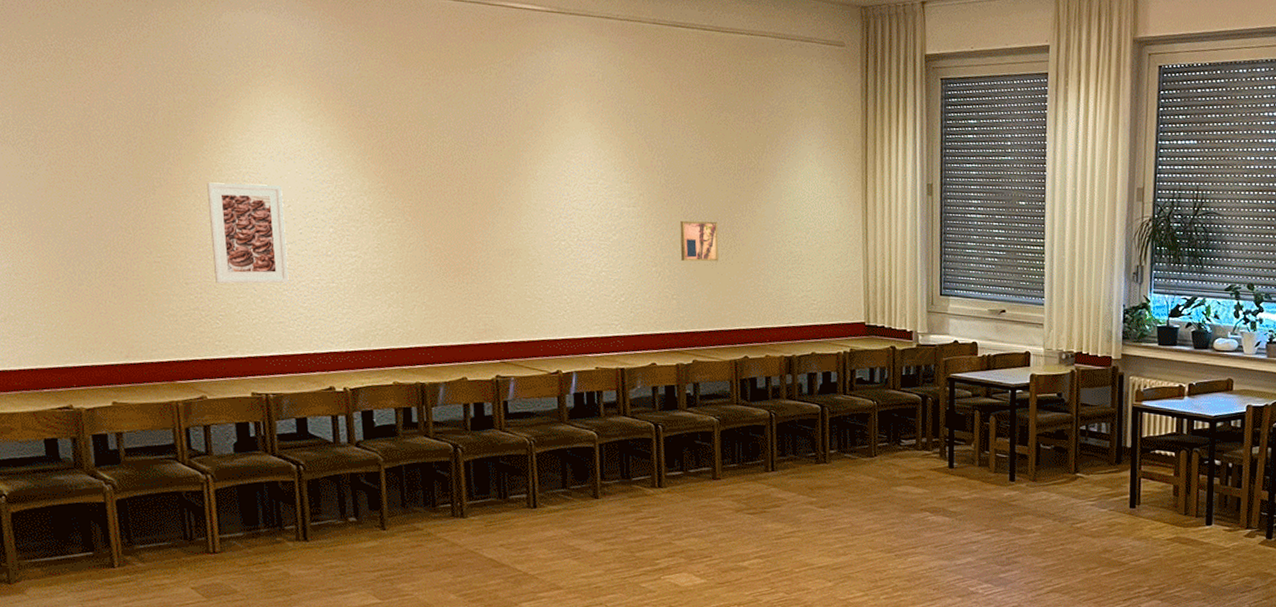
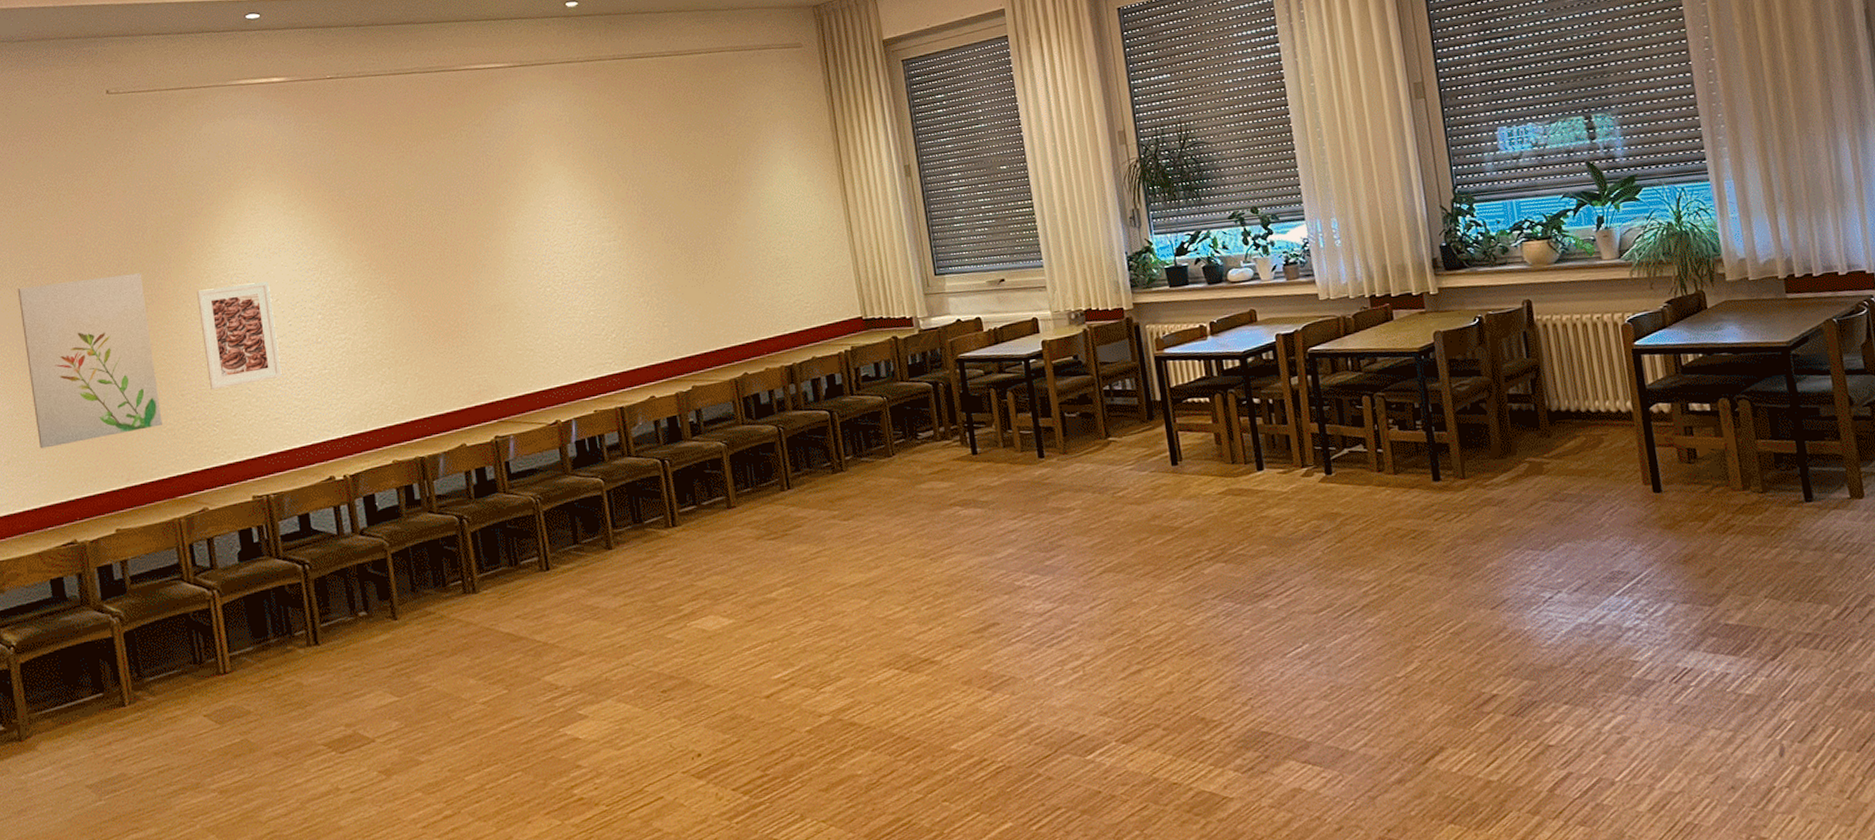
wall art: none [20,147,165,312] -> present [17,273,162,449]
wall art: present [680,220,719,262] -> none [662,240,705,286]

